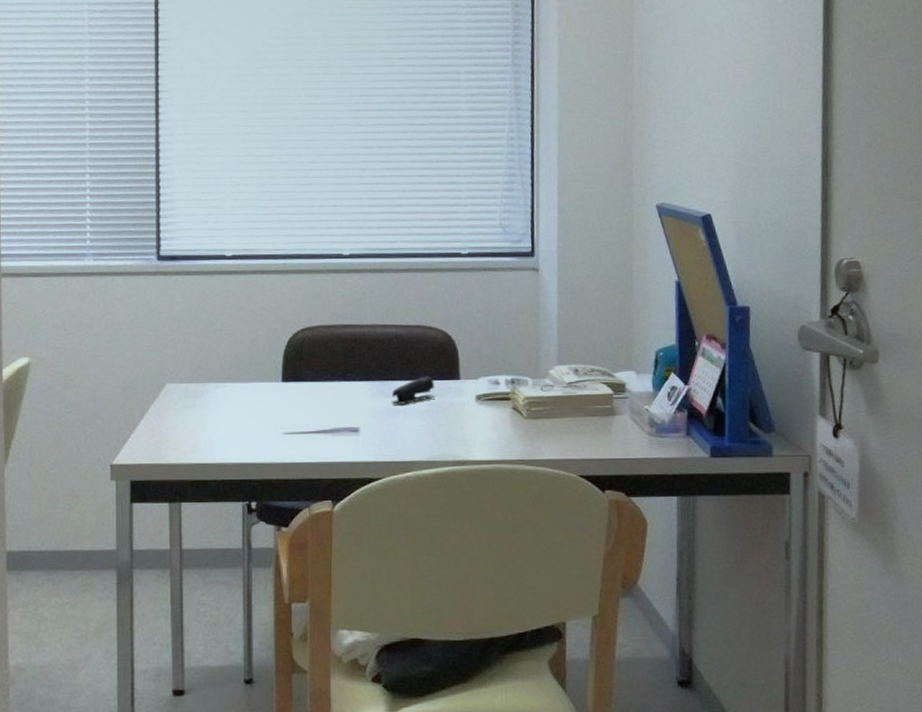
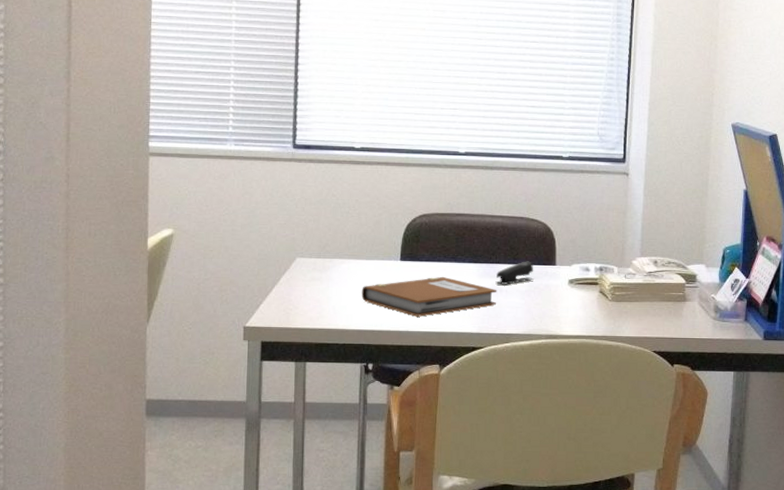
notebook: none [240,397,394,446] -> present [361,276,497,317]

